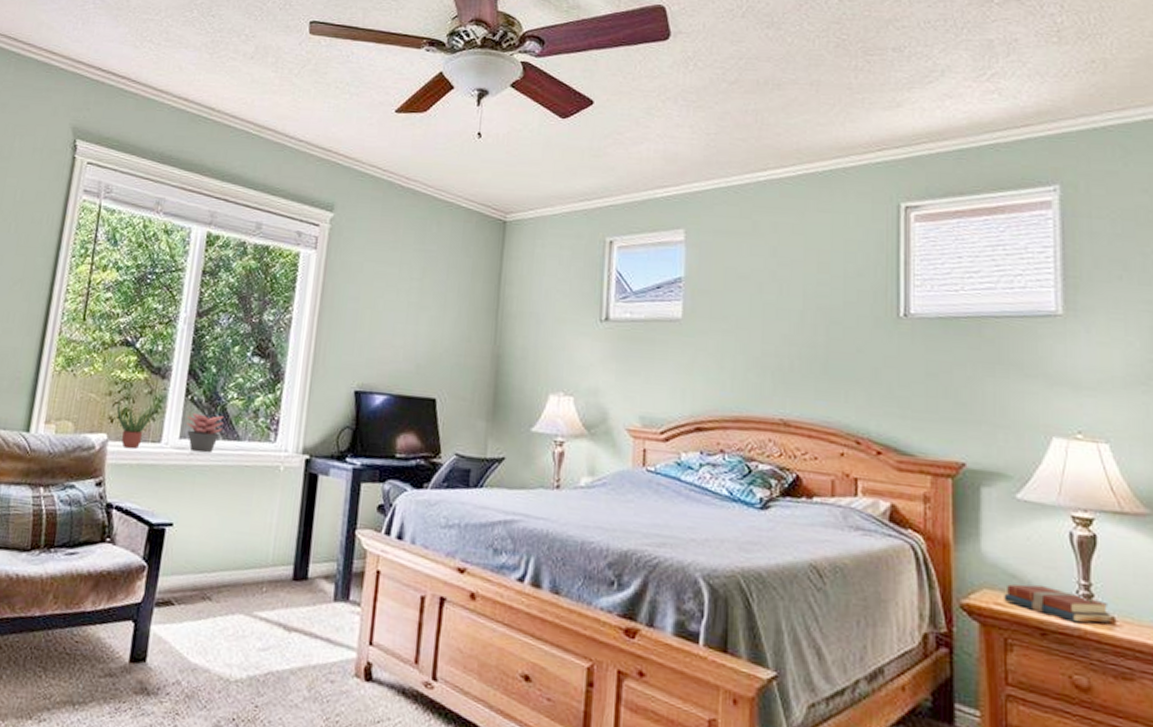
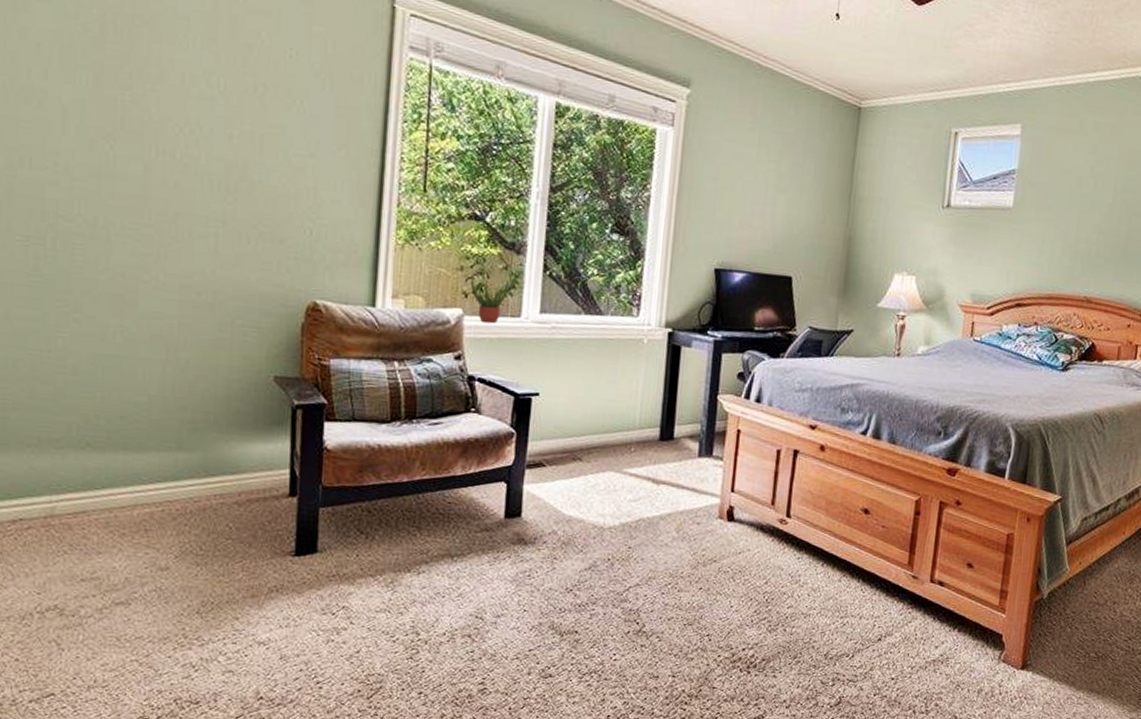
succulent plant: present [187,413,224,454] -> none [547,289,585,328]

